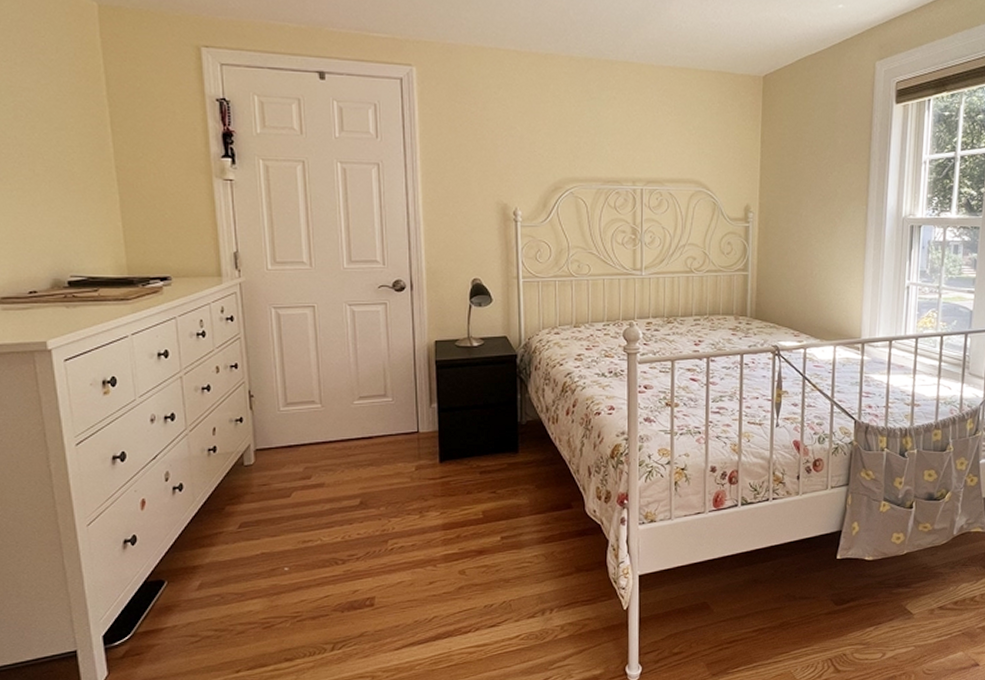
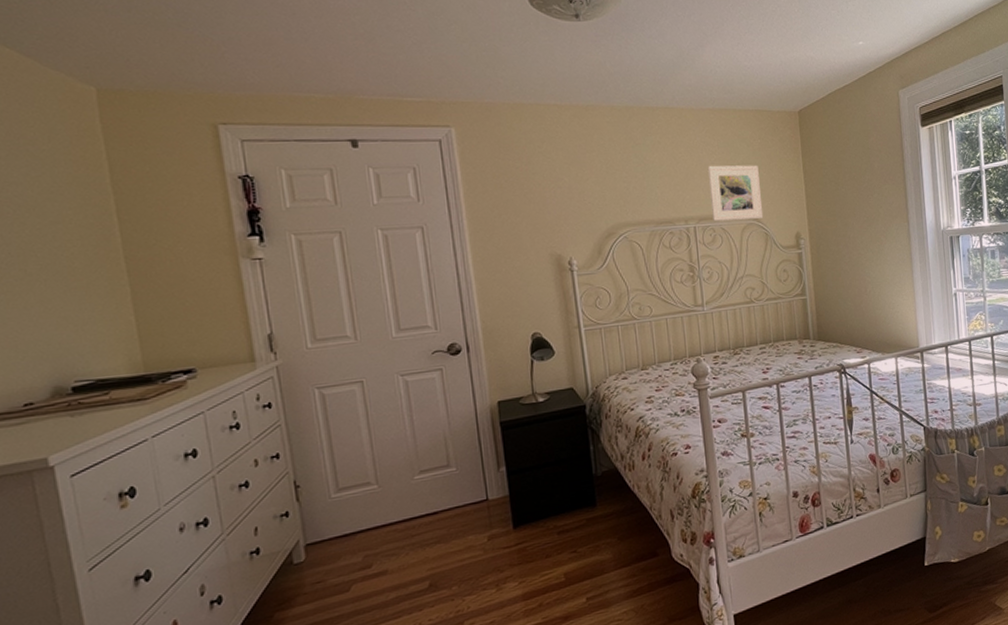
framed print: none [661,126,714,186] -> present [707,165,764,221]

